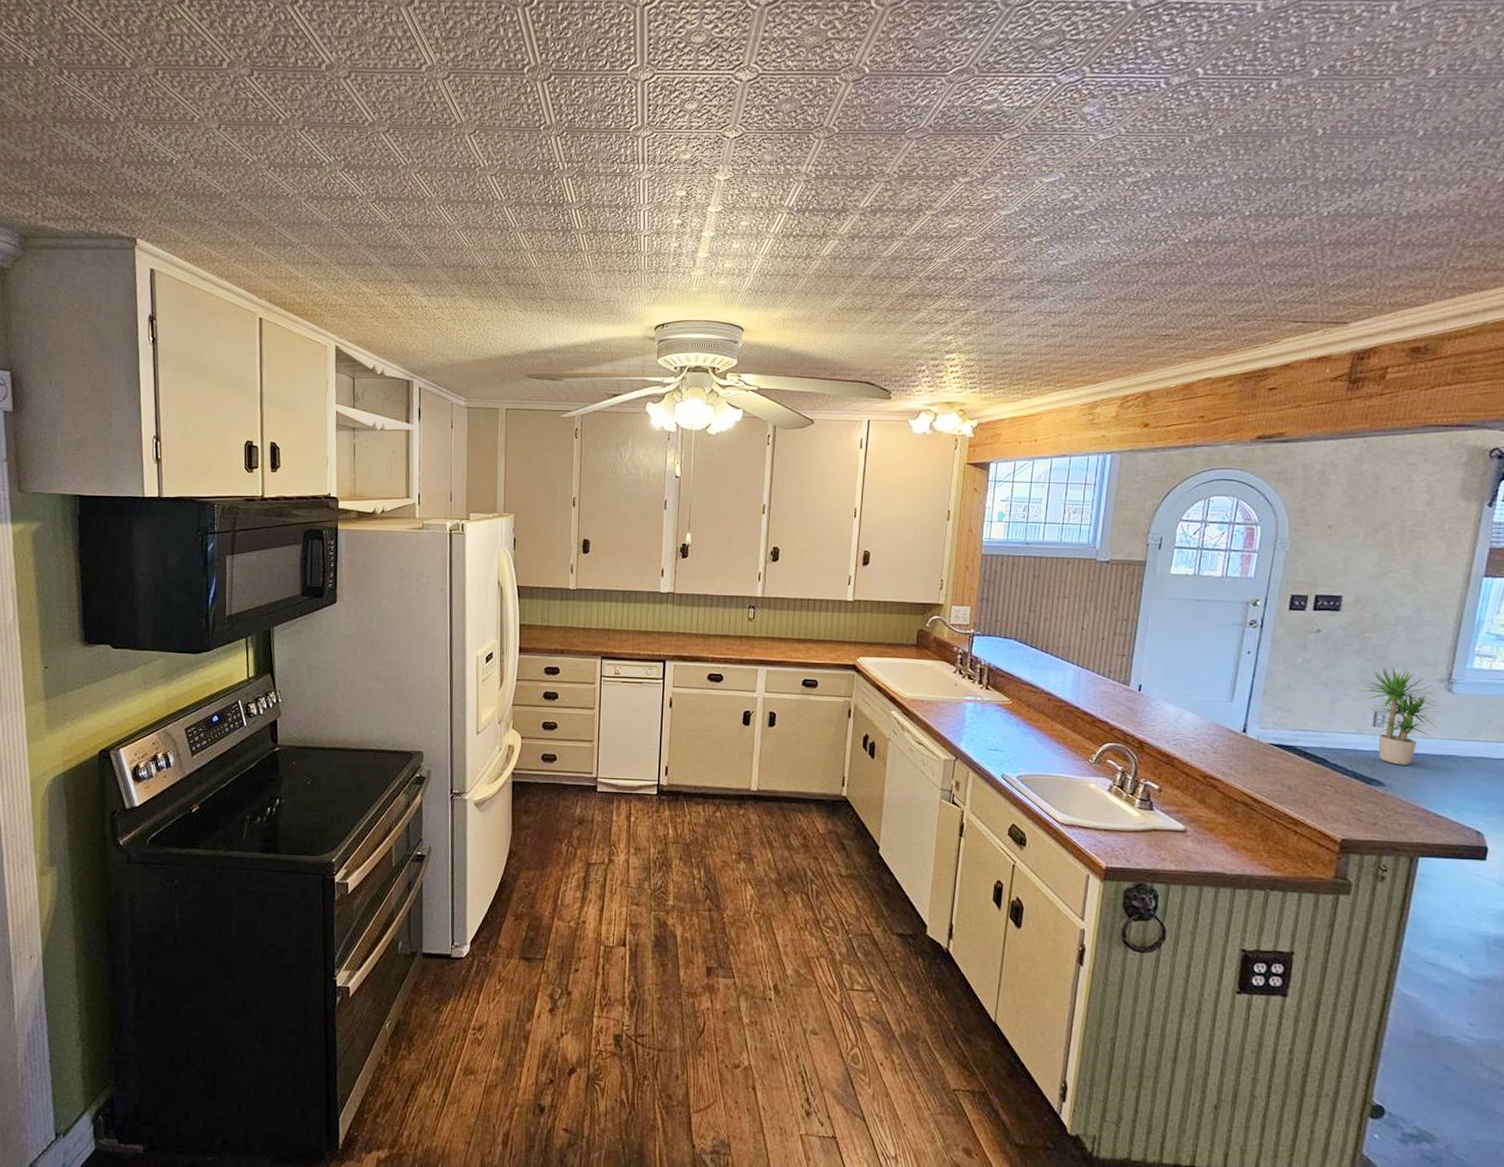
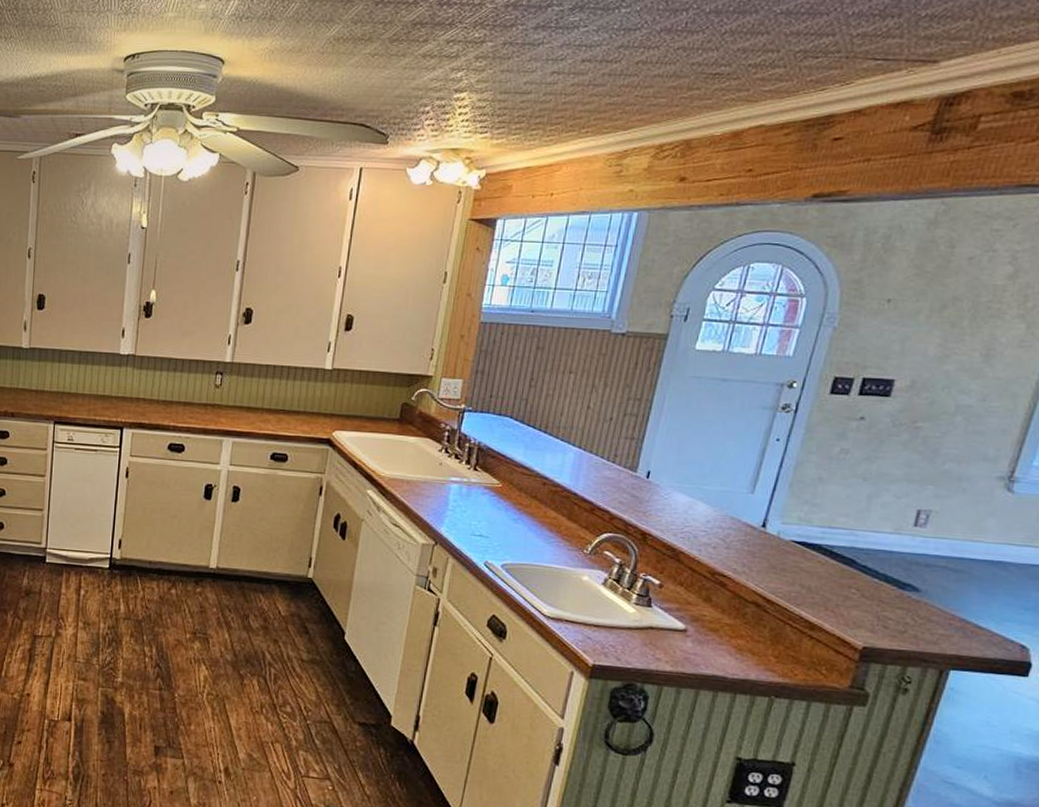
potted plant: present [1358,666,1443,765] -> none [900,460,997,570]

